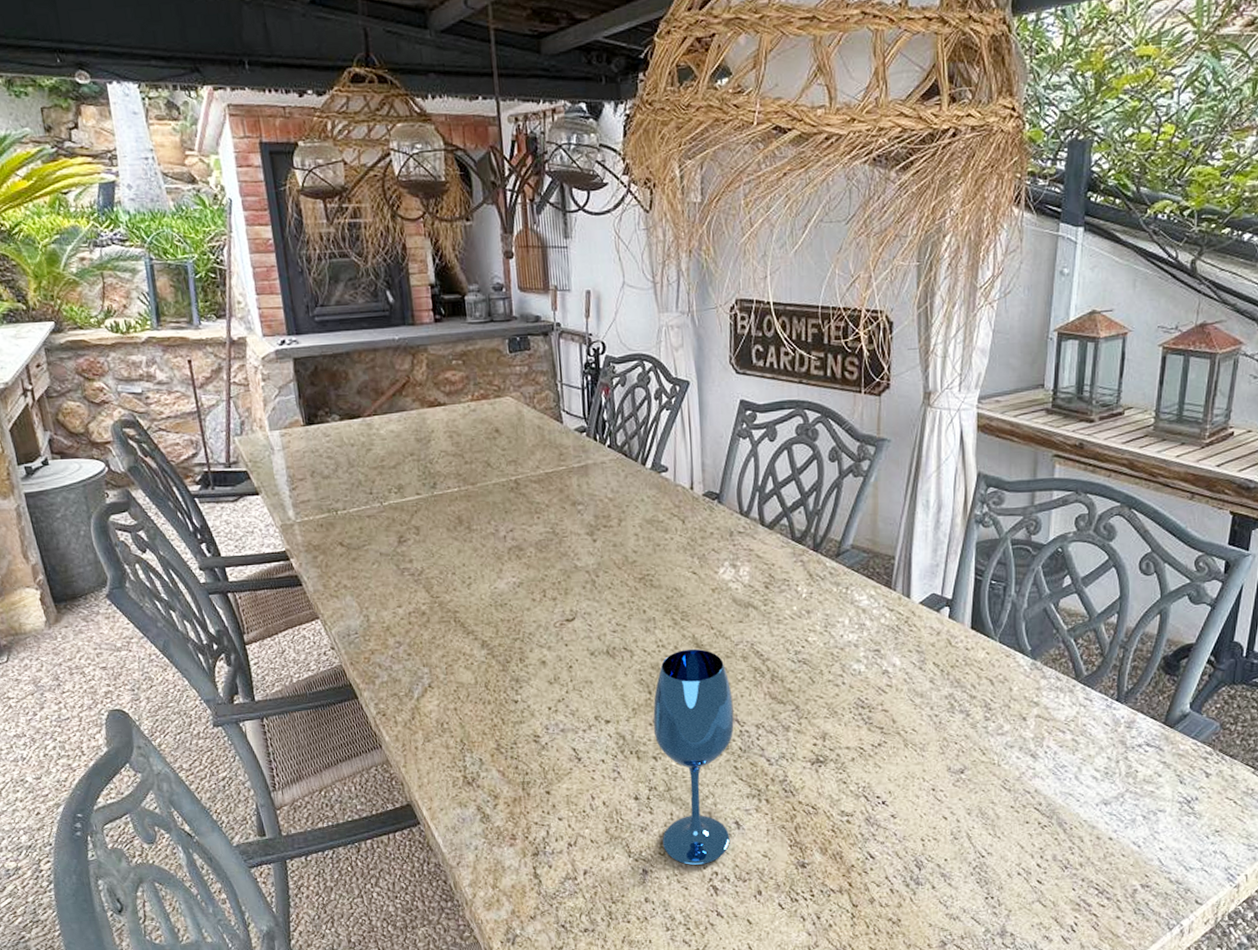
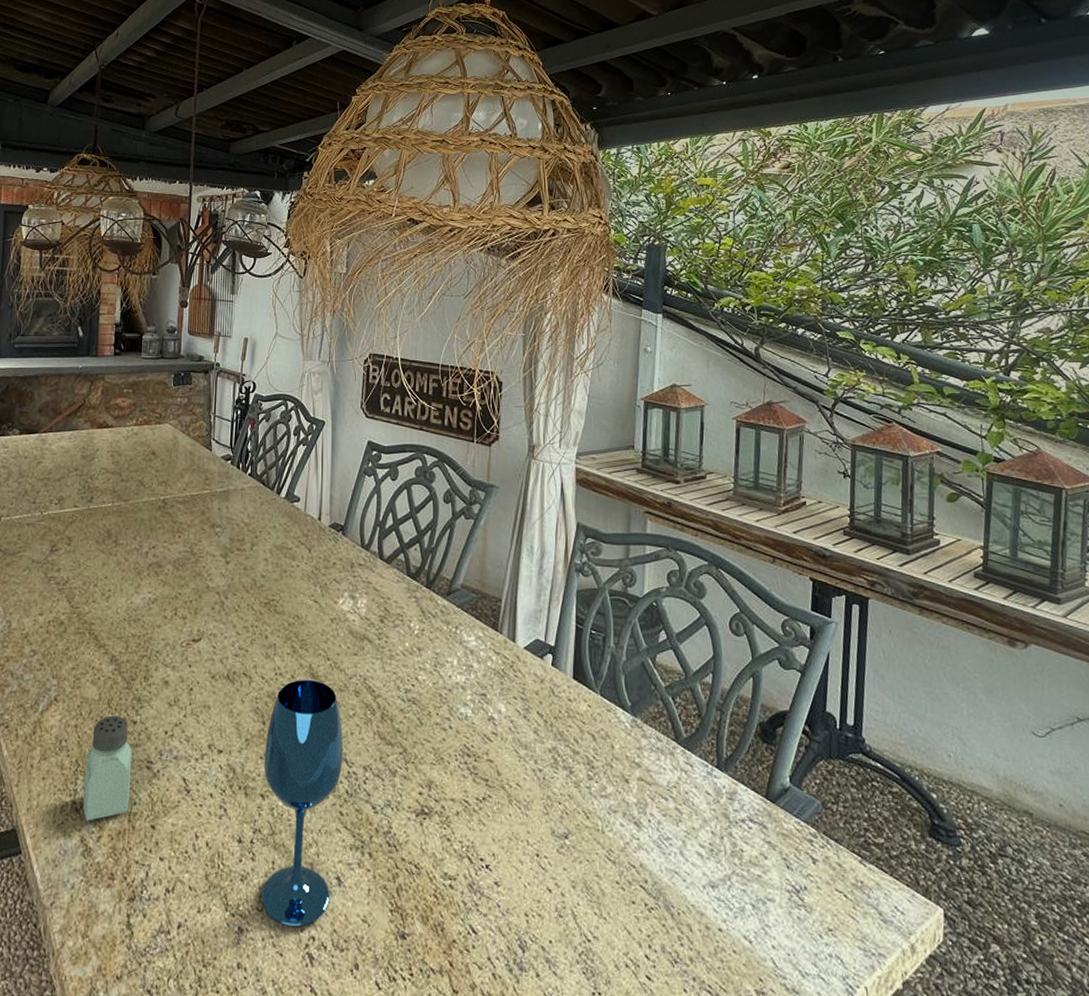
saltshaker: none [470,696,521,792] -> present [83,715,132,821]

